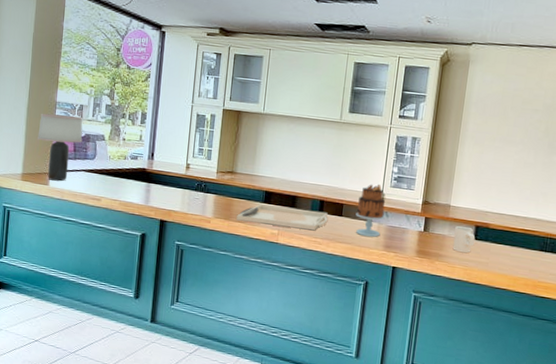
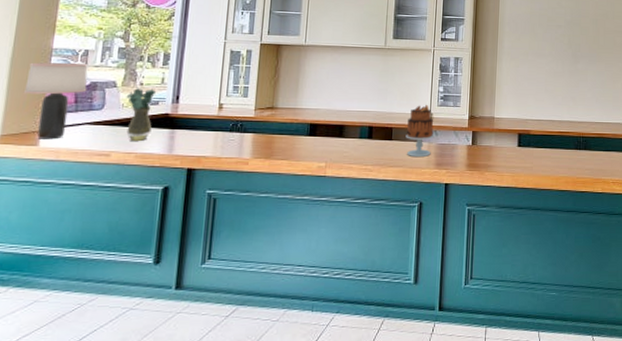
vase: none [112,141,135,191] -> present [126,87,156,142]
serving tray: present [236,204,328,231] -> none [279,137,378,158]
cup: present [452,225,476,254] -> none [500,135,519,161]

